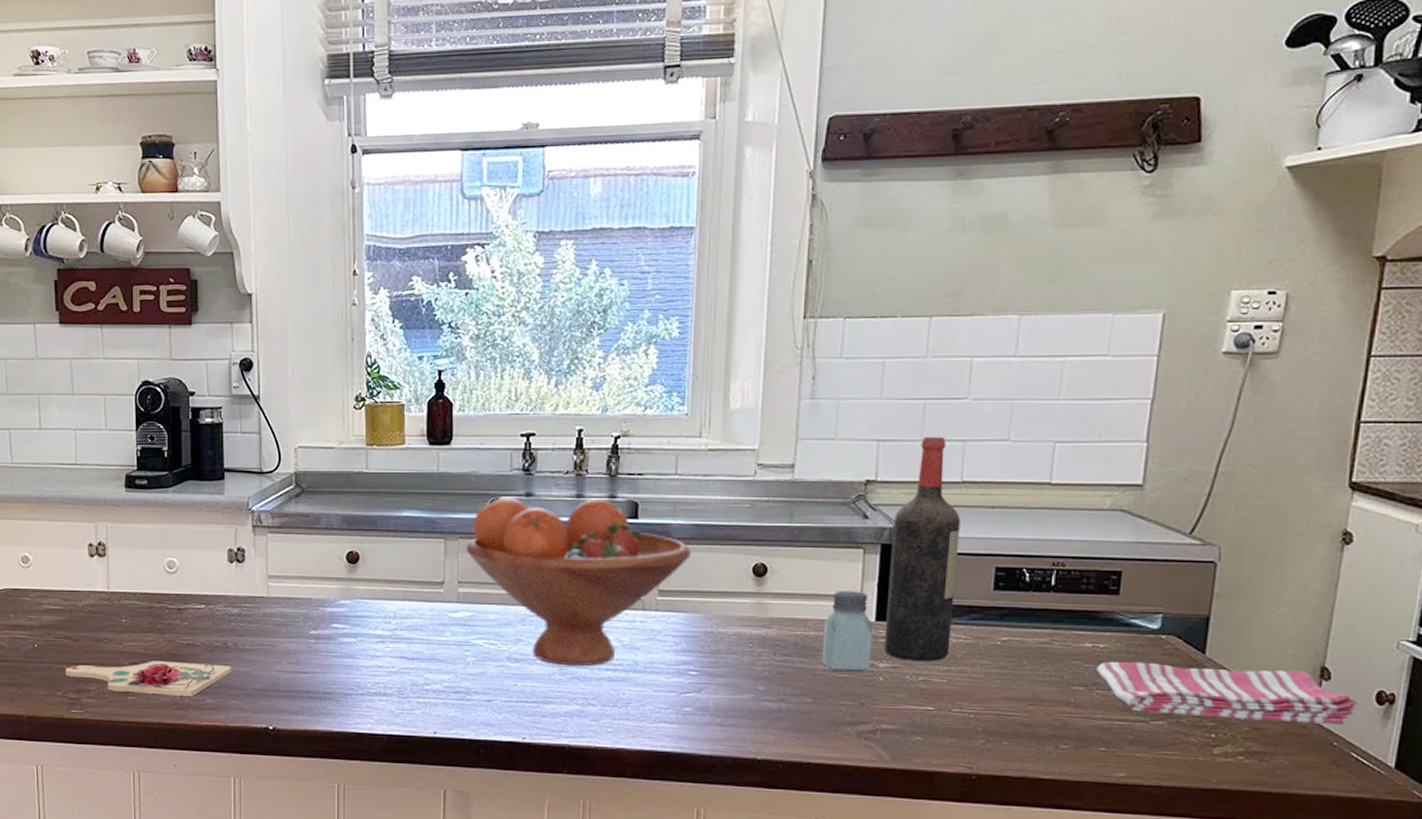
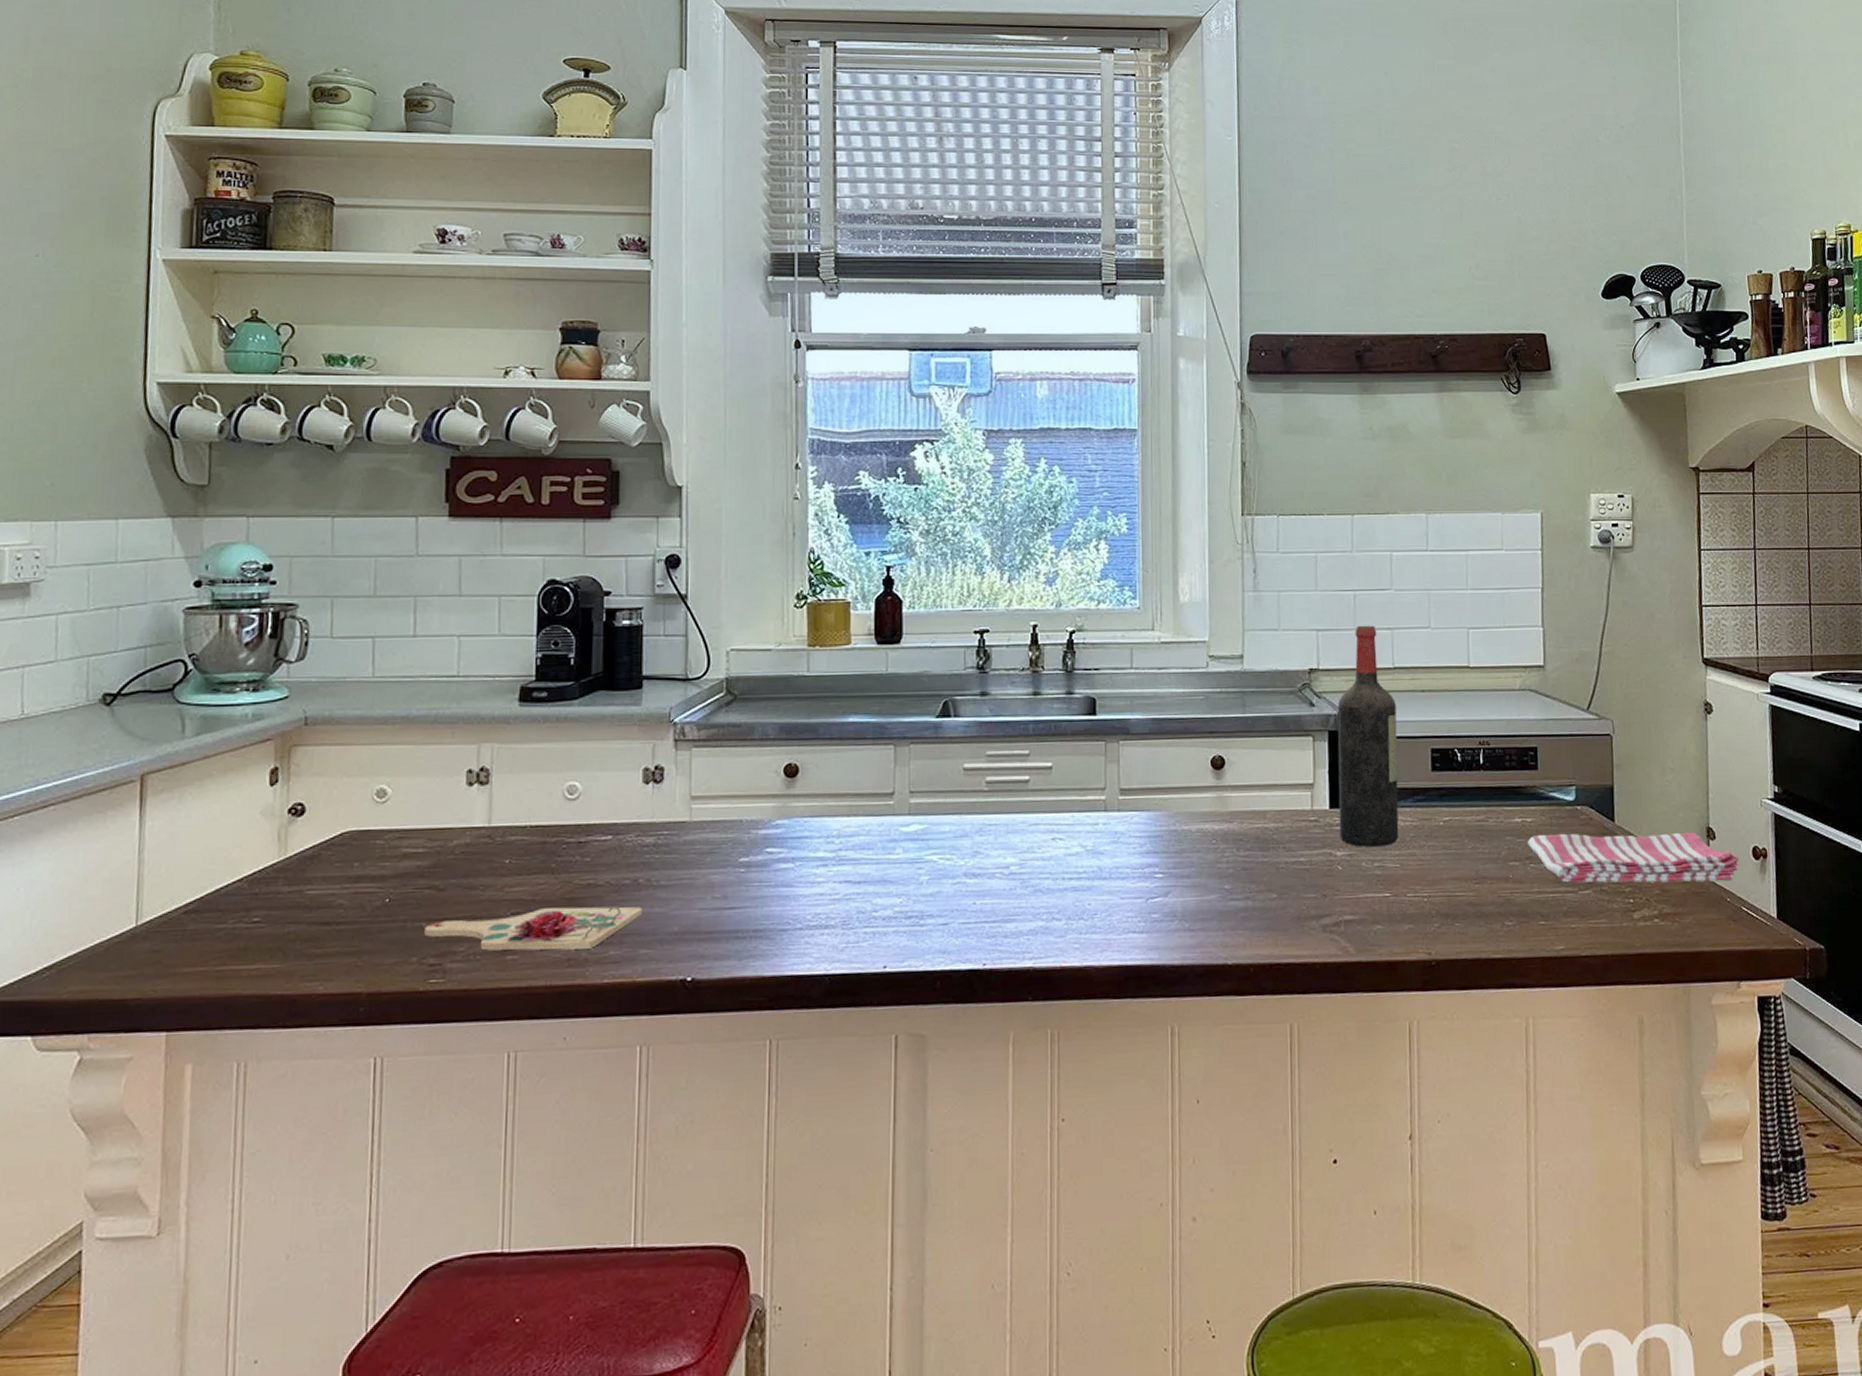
fruit bowl: present [466,496,691,667] -> none [918,695,1150,878]
saltshaker: present [822,590,873,671] -> none [1282,779,1329,862]

